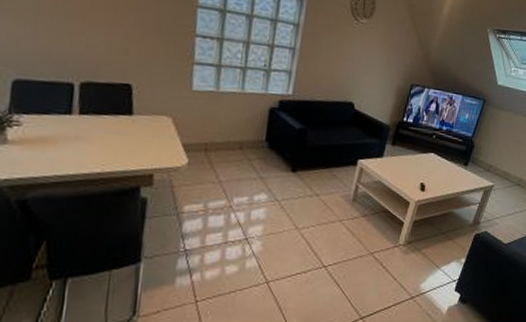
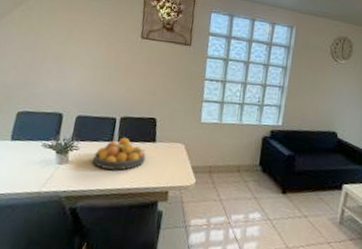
fruit bowl: none [44,108,121,151] -> present [93,137,146,170]

